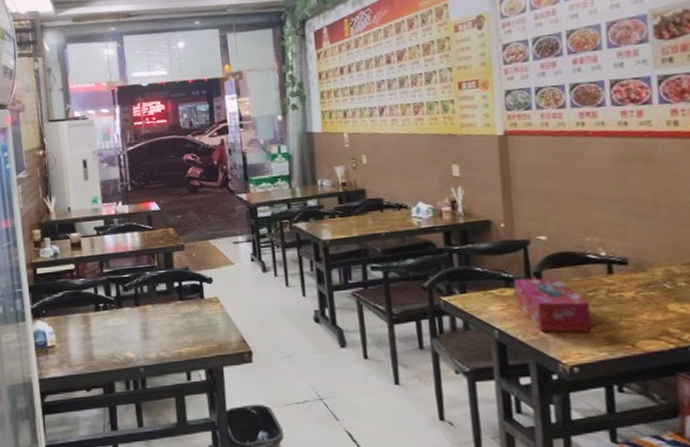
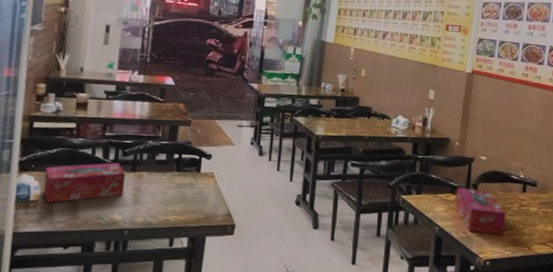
tissue box: none [55,299,132,347] -> present [43,162,126,203]

